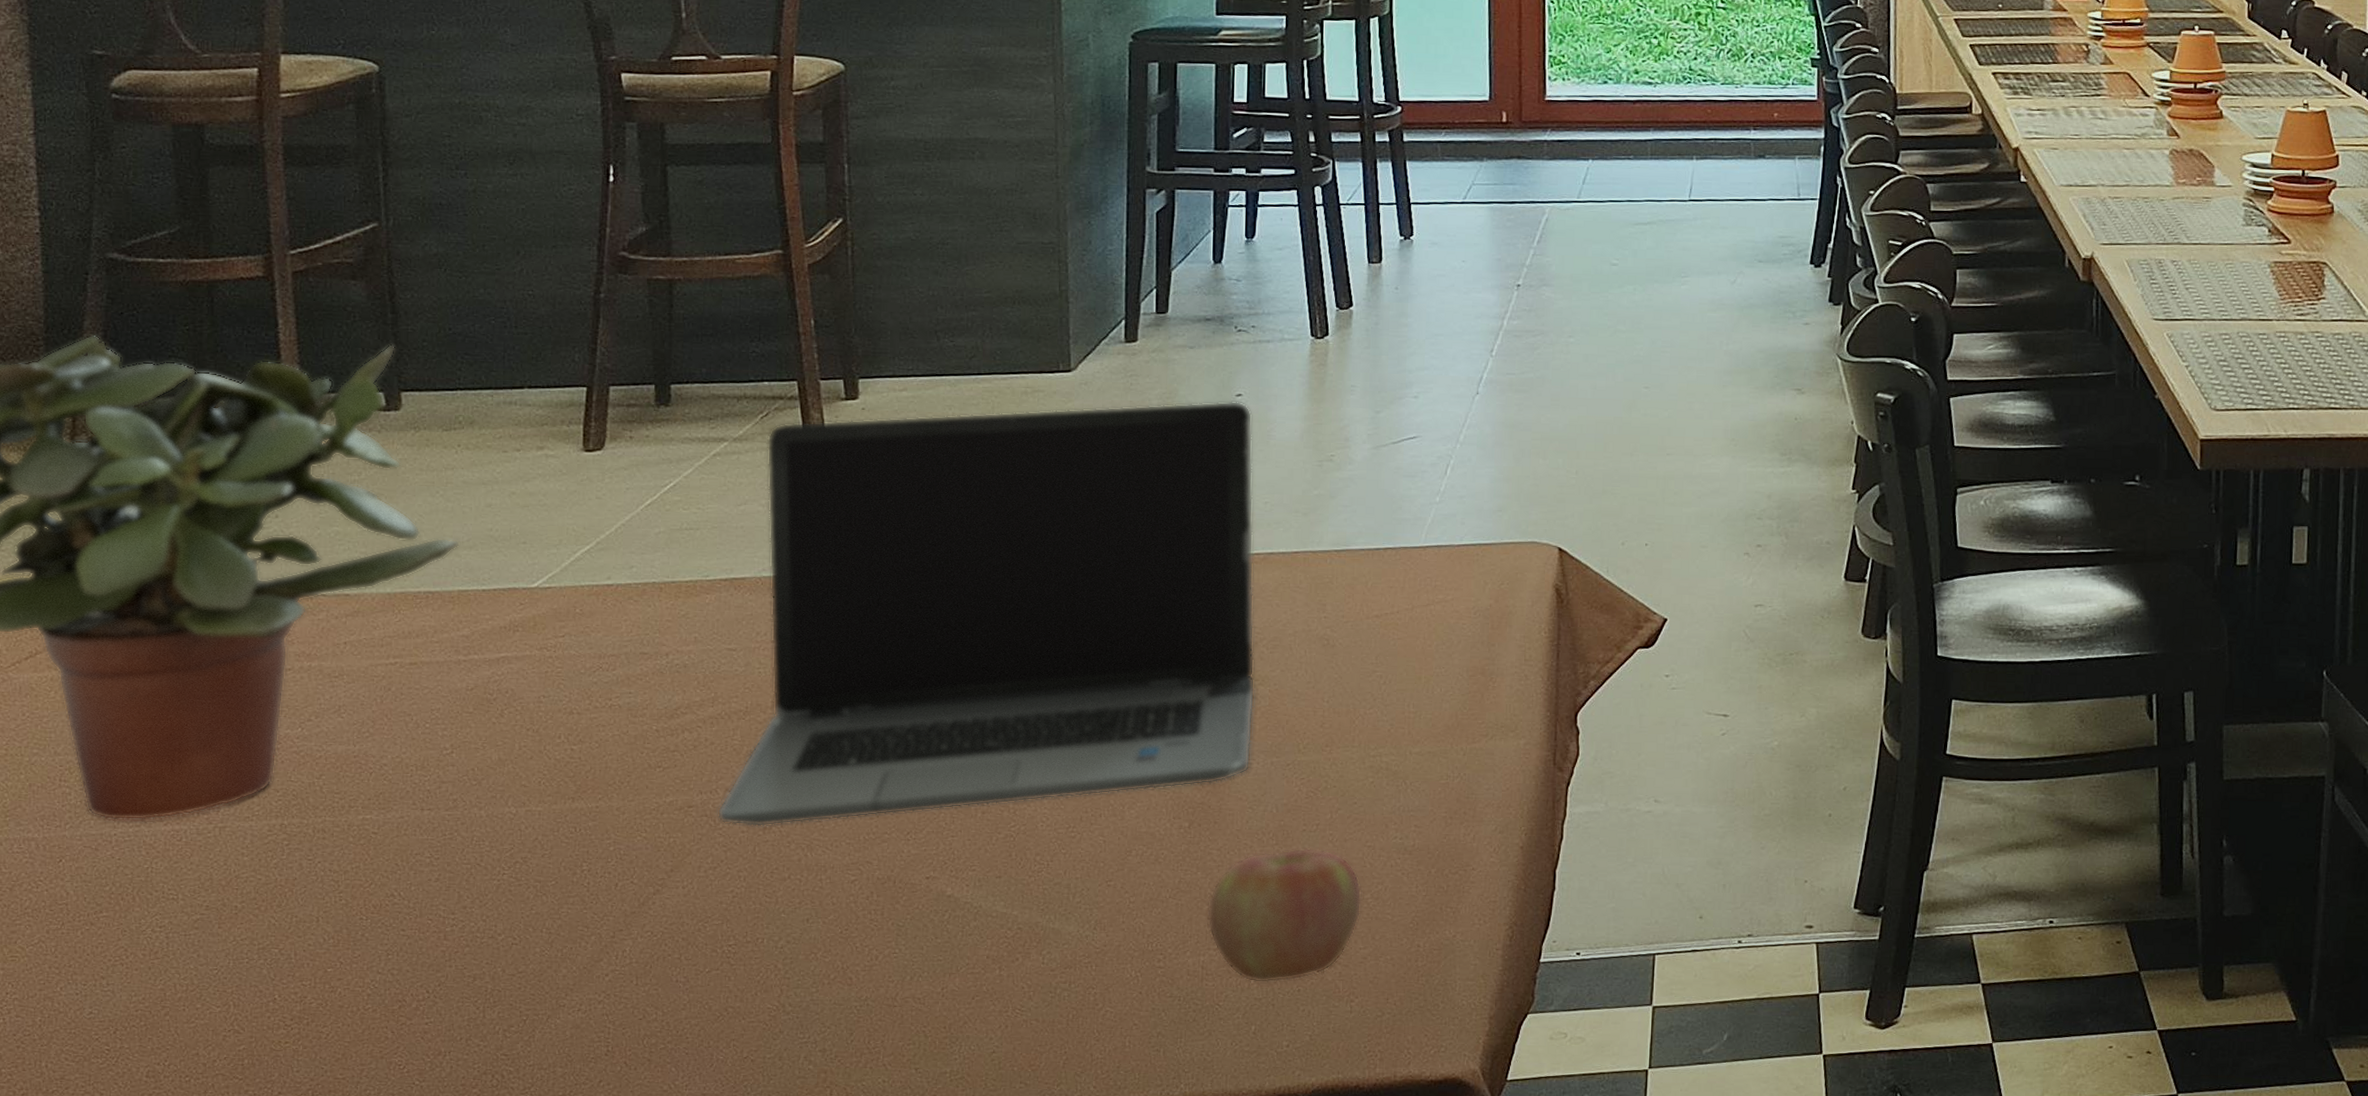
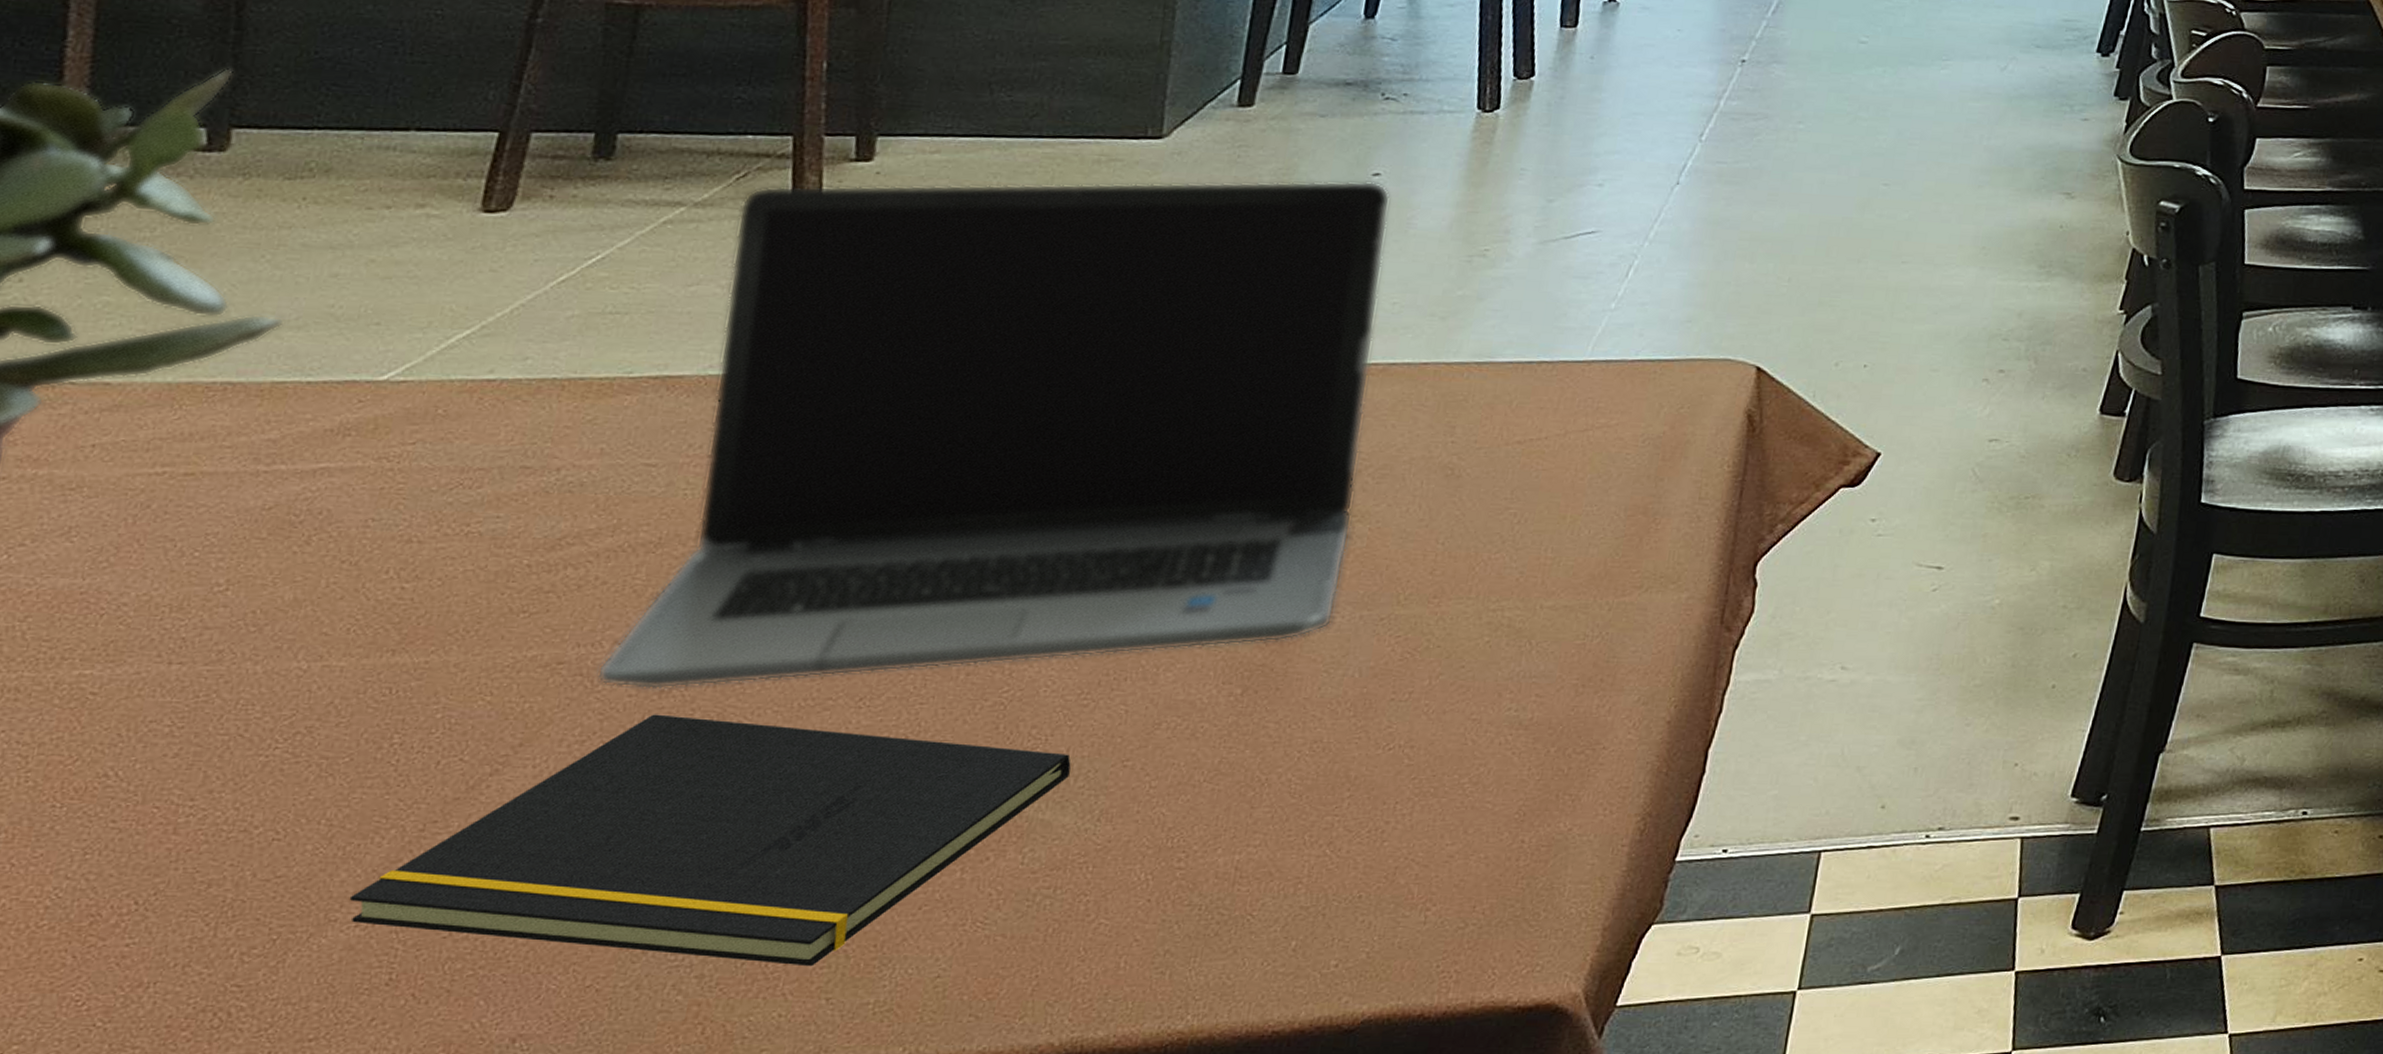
notepad: none [571,846,1069,1044] -> present [349,714,1071,967]
apple: present [1207,847,1362,984] -> none [1250,720,1458,888]

